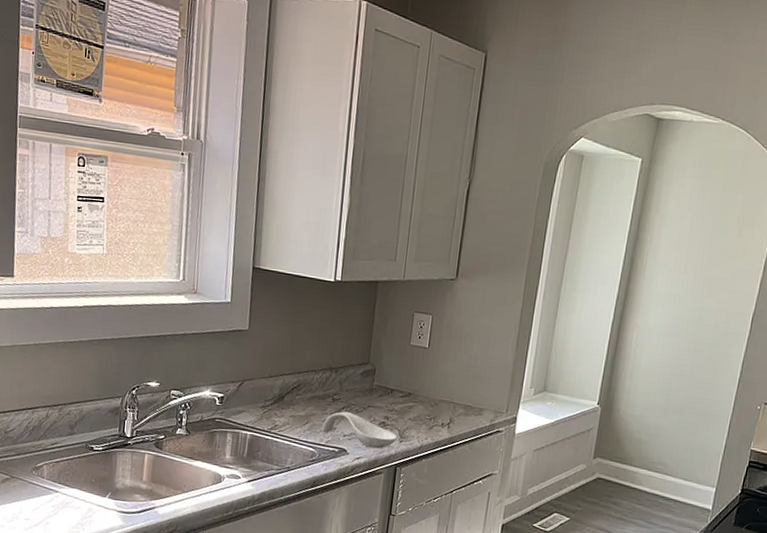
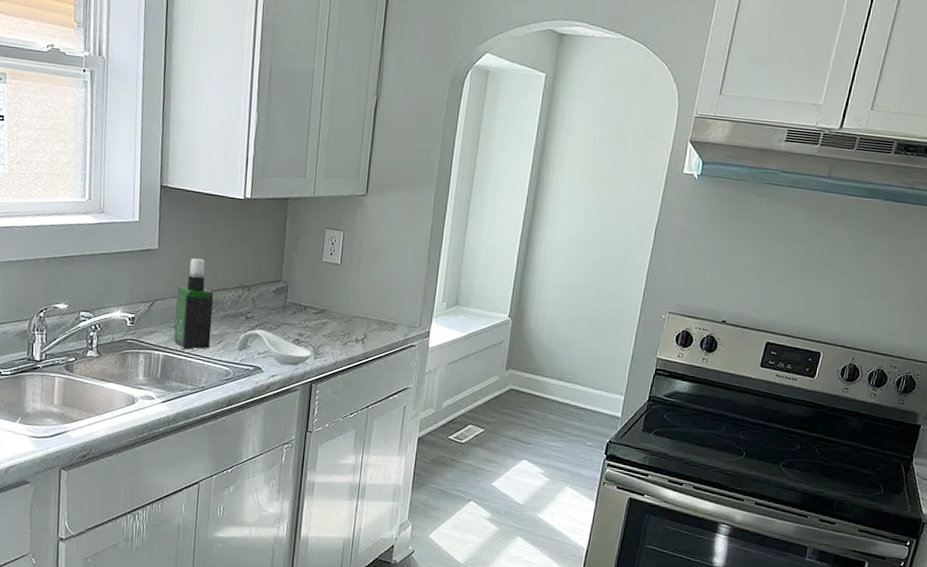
spray bottle: none [261,339,302,430] -> present [174,258,214,349]

